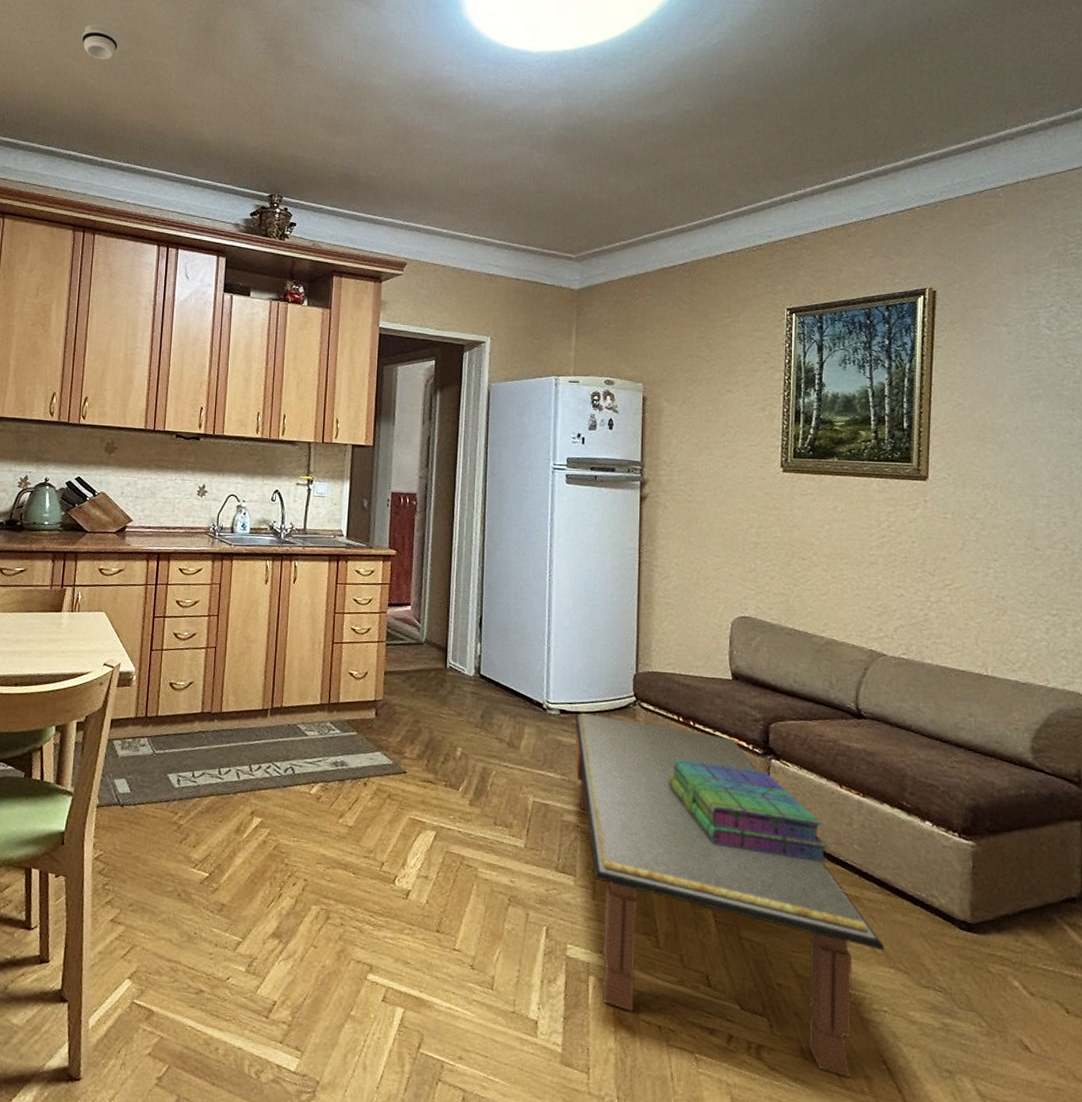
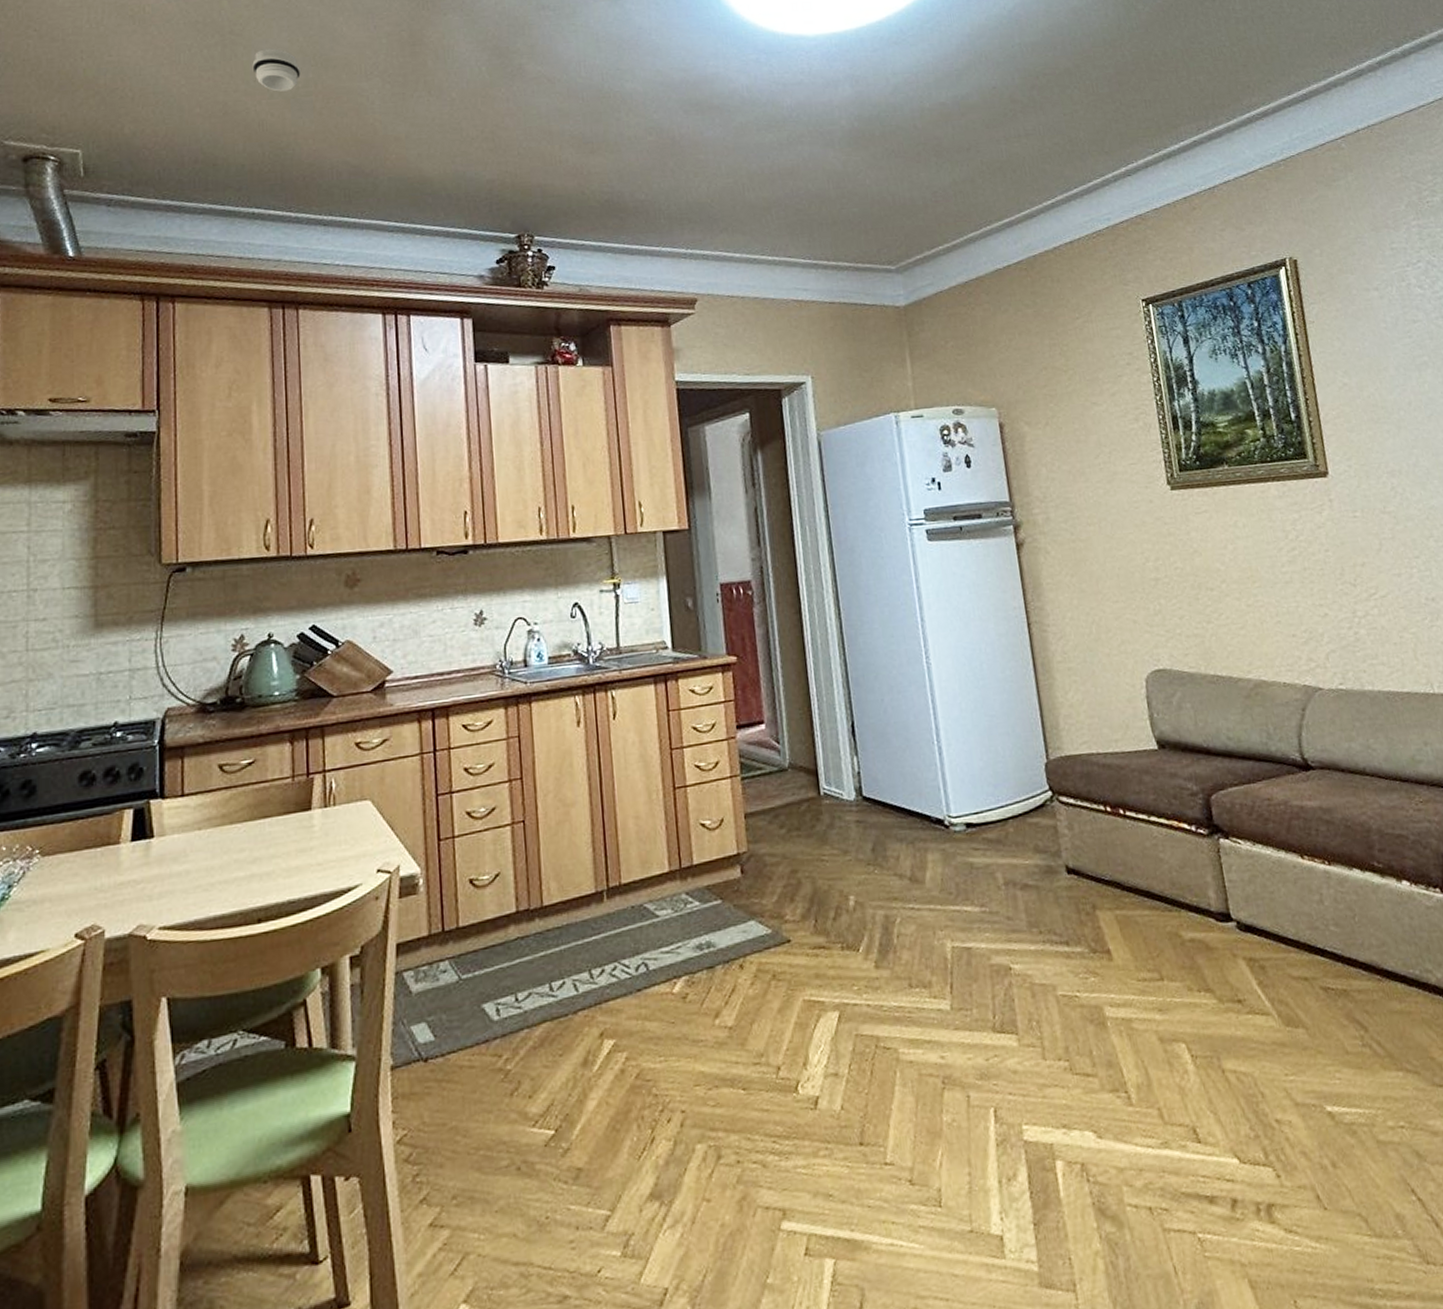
coffee table: present [575,713,885,1079] -> none [984,821,1388,1222]
stack of books: present [668,759,829,862] -> none [1106,855,1306,959]

